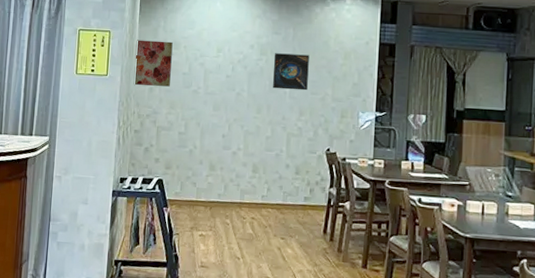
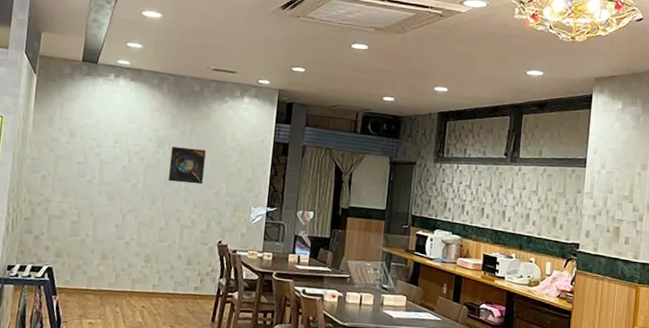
wall art: present [133,40,173,87] -> none [25,126,69,175]

